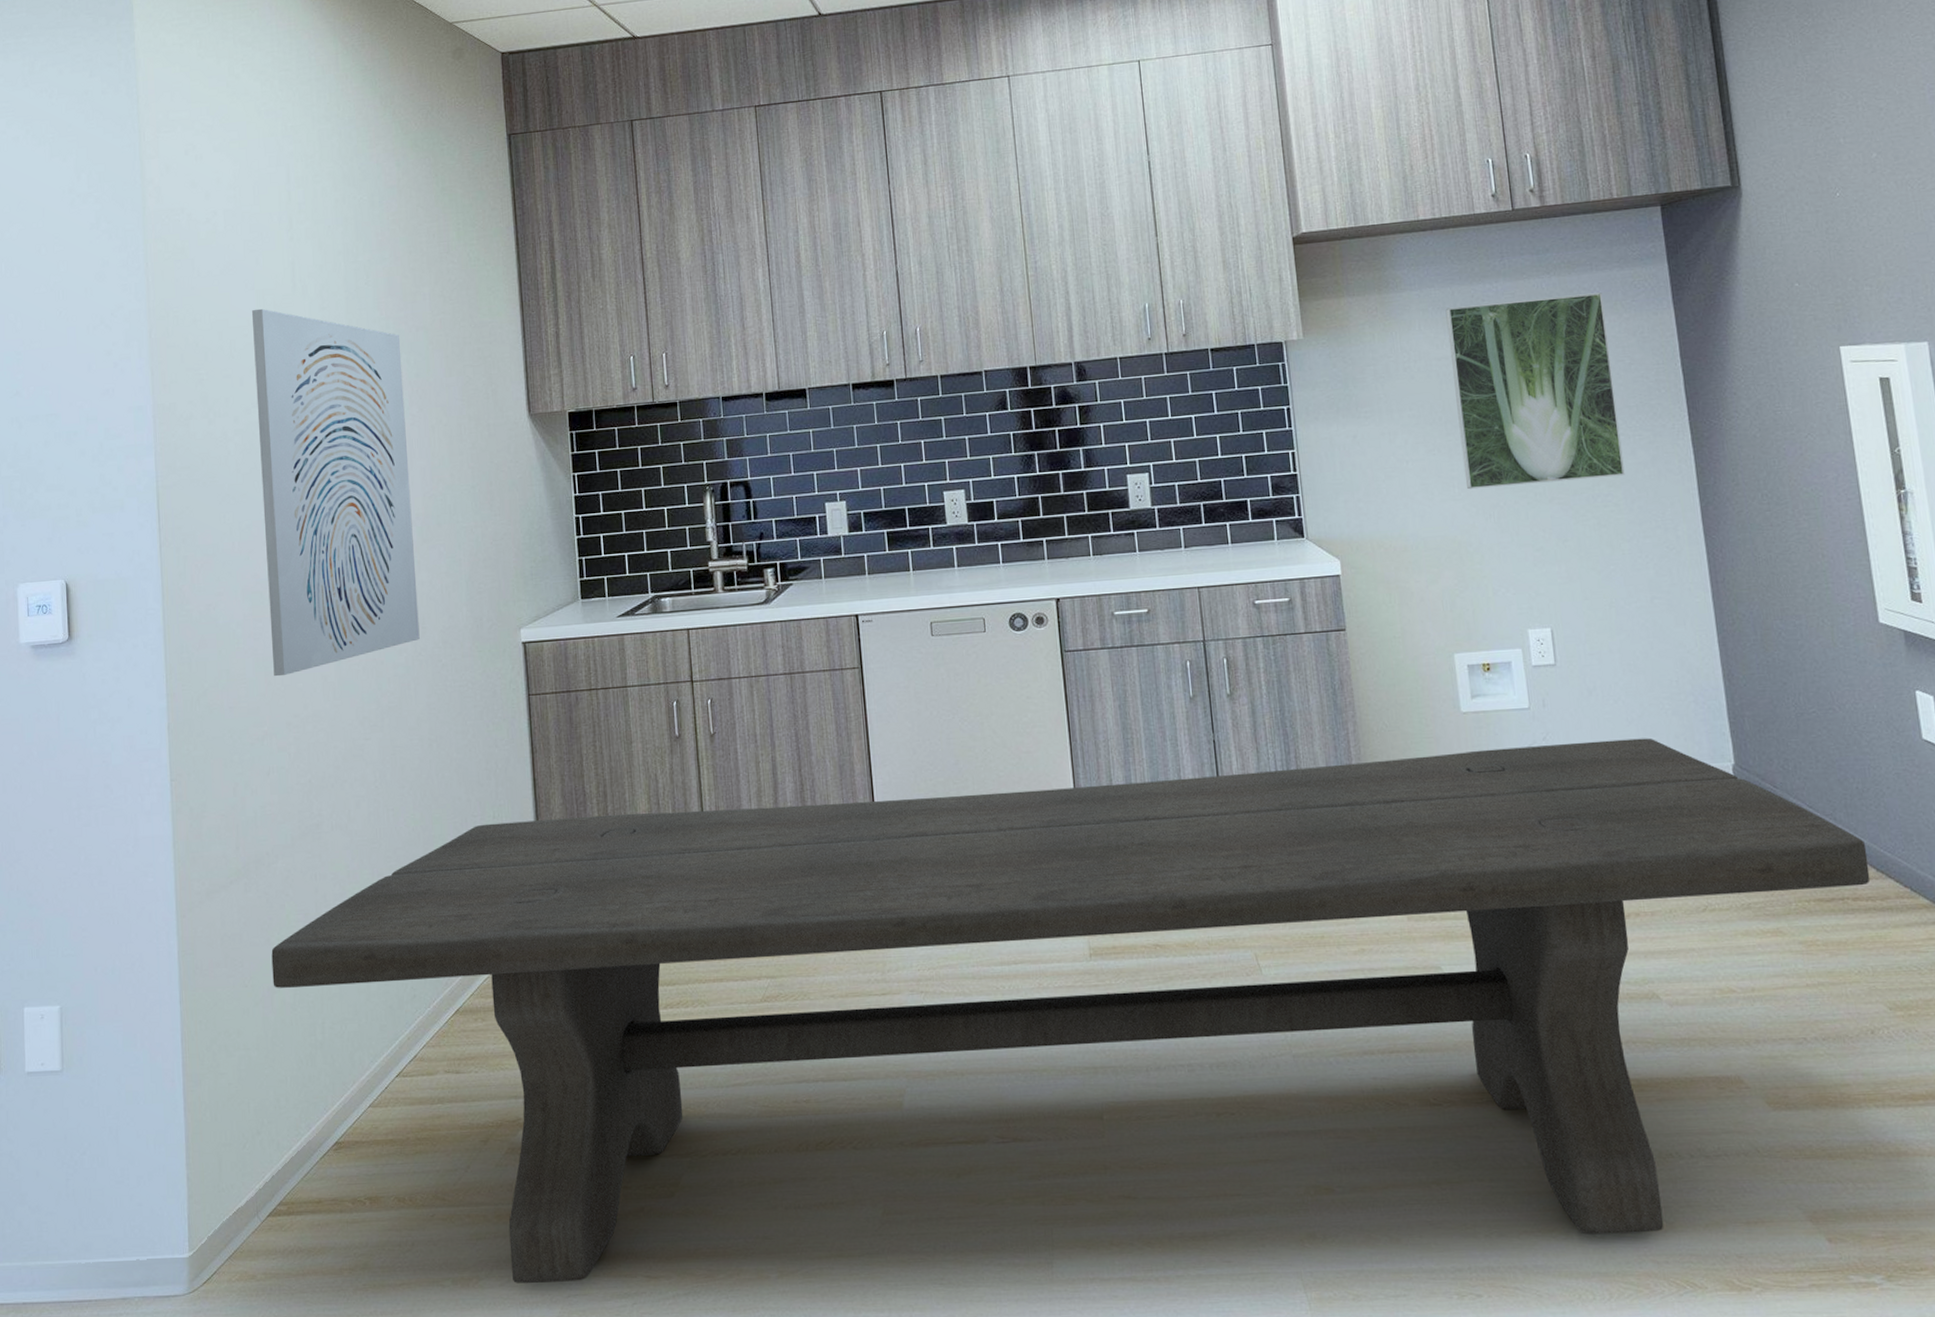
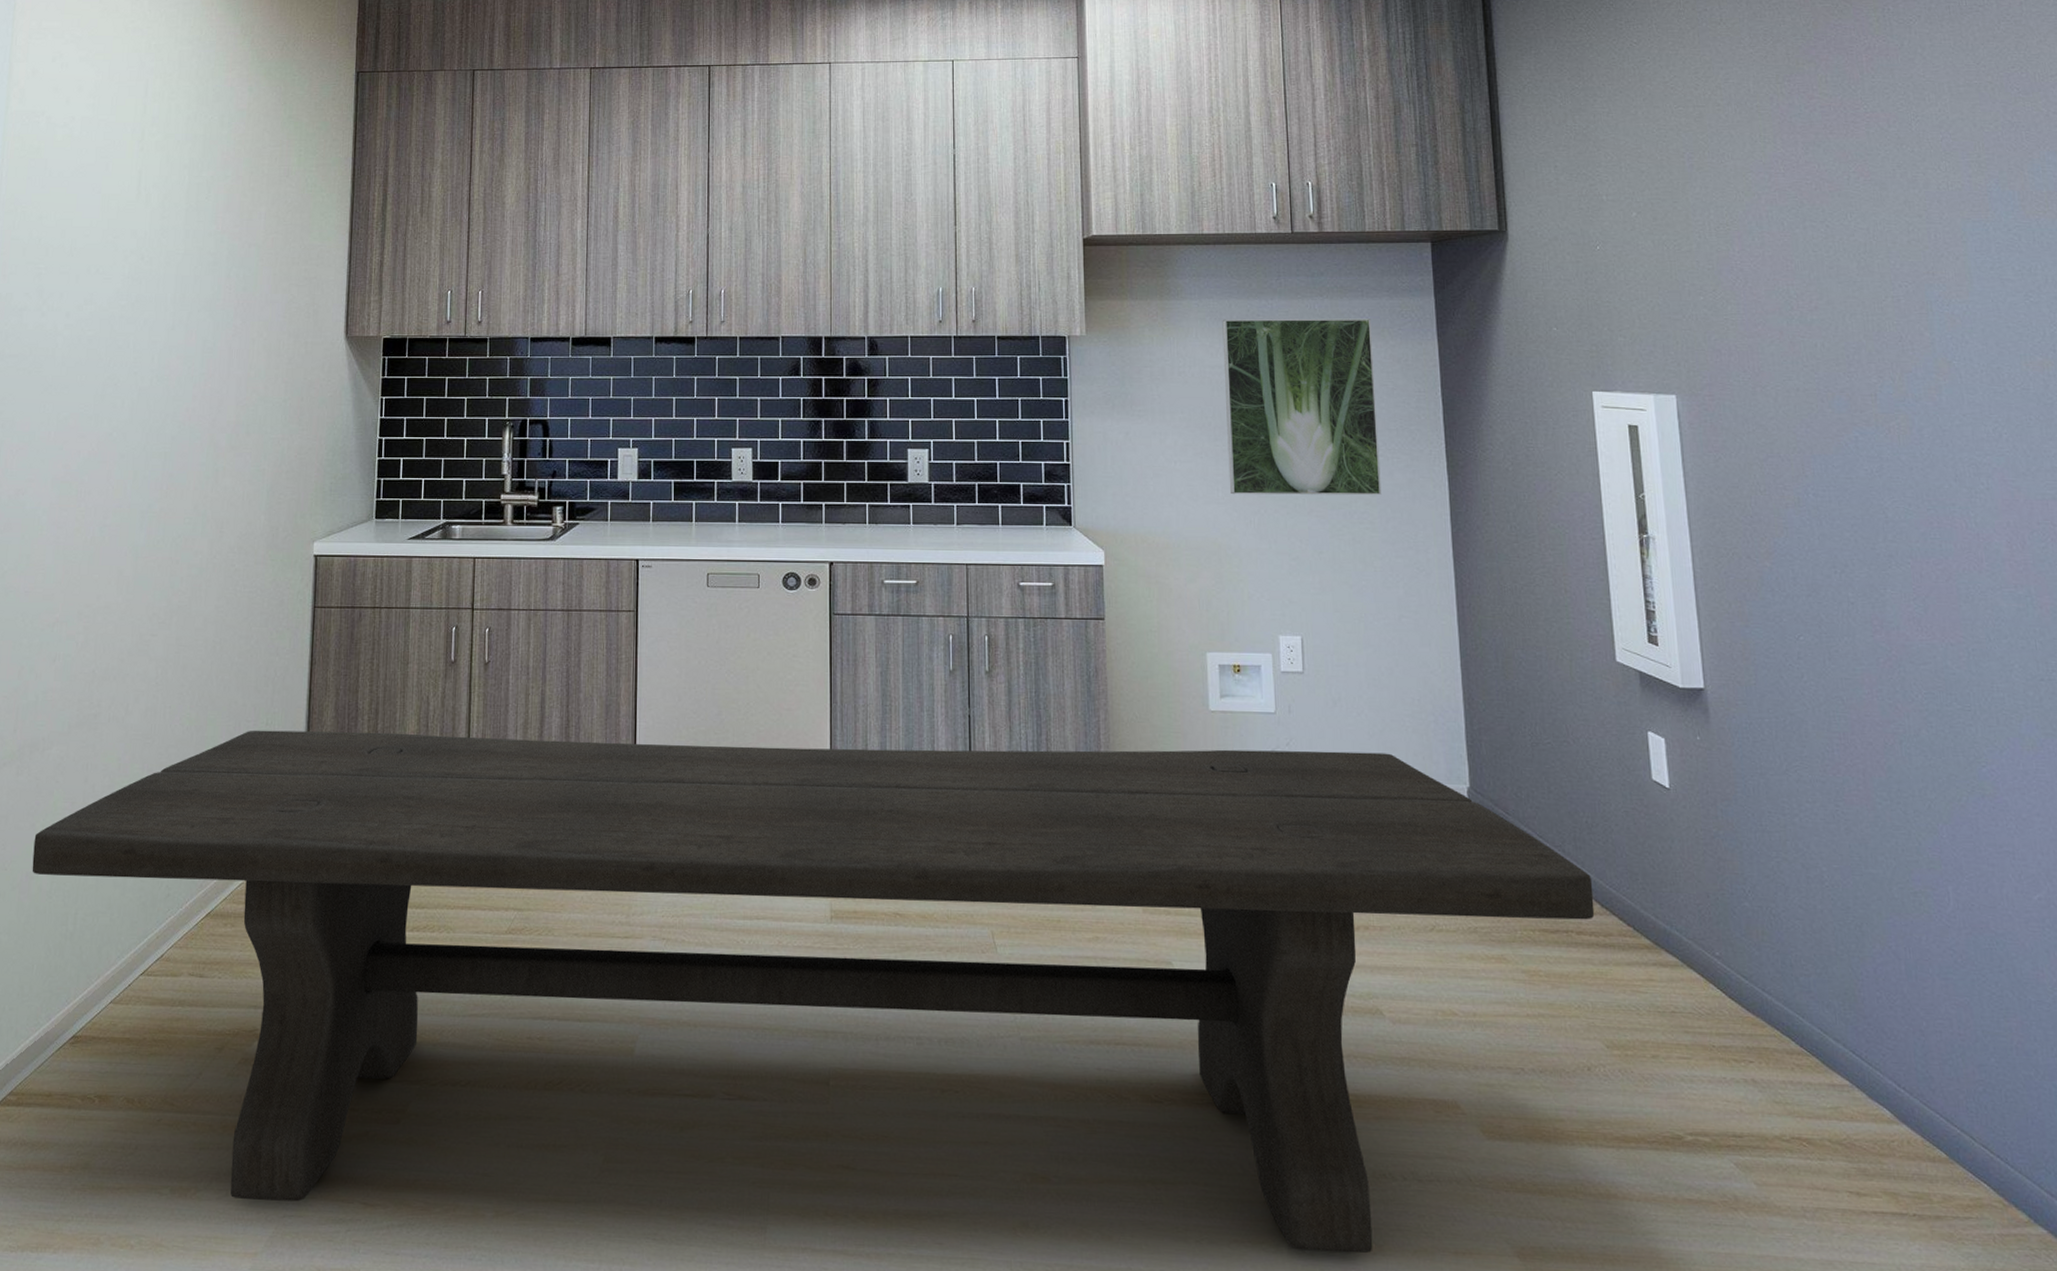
wall art: present [251,308,420,677] -> none [72,212,233,566]

